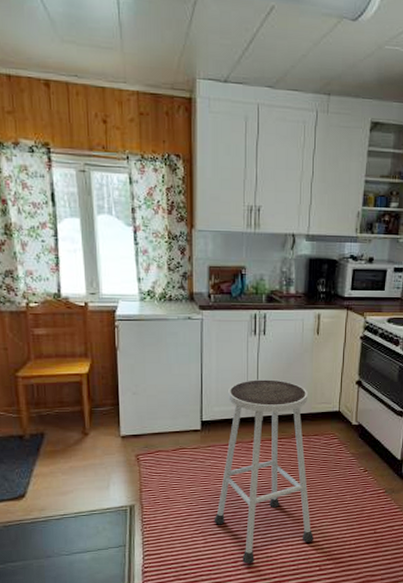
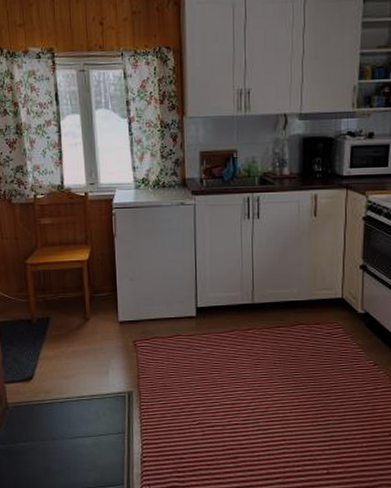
stool: present [214,379,314,564] -> none [211,264,319,461]

